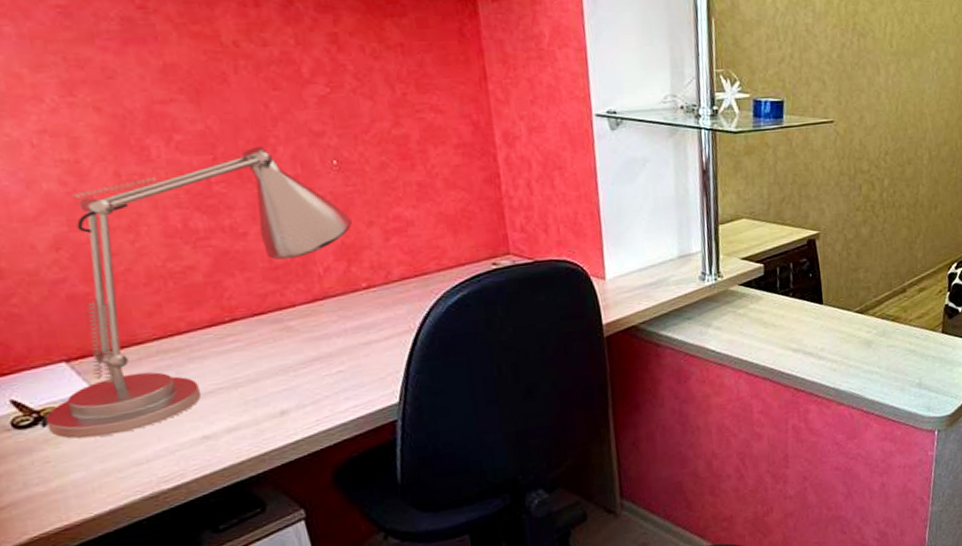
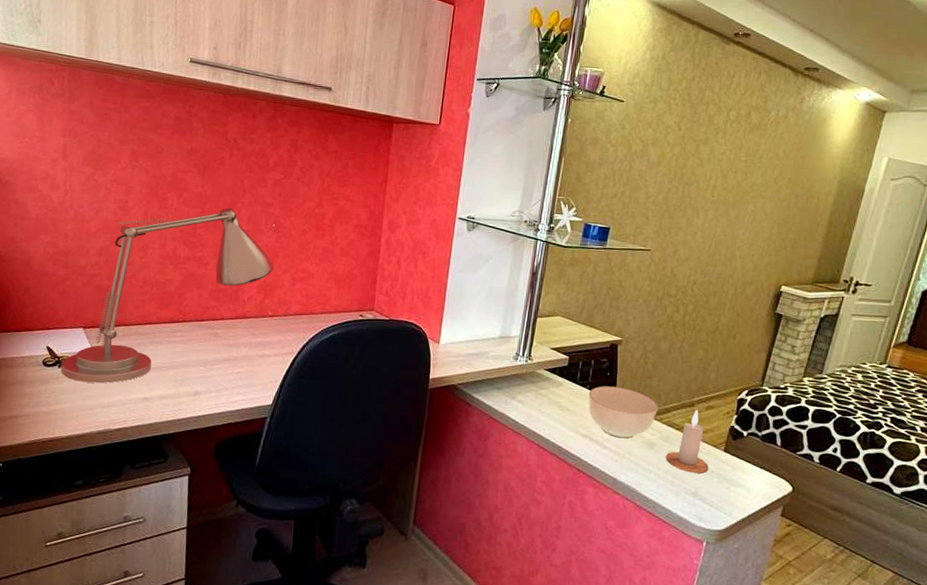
bowl: none [792,287,870,344] -> present [588,386,659,439]
candle: none [884,295,930,364] -> present [665,410,709,474]

